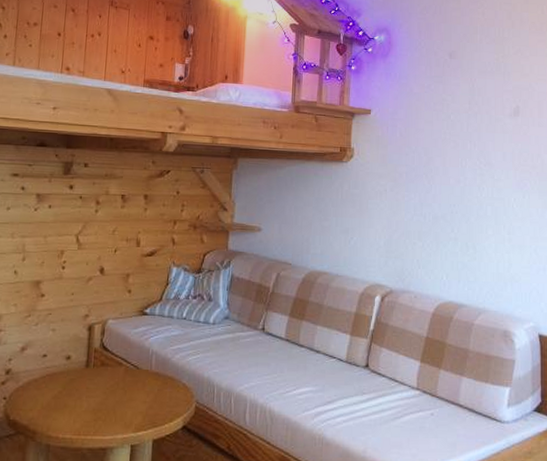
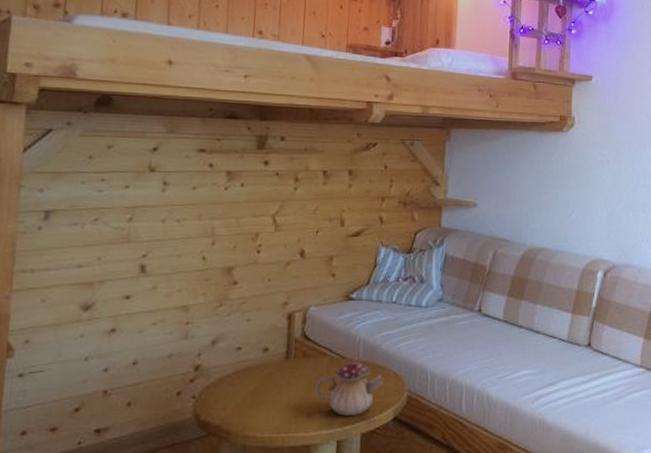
teapot: none [111,367,174,422] -> present [314,356,383,416]

